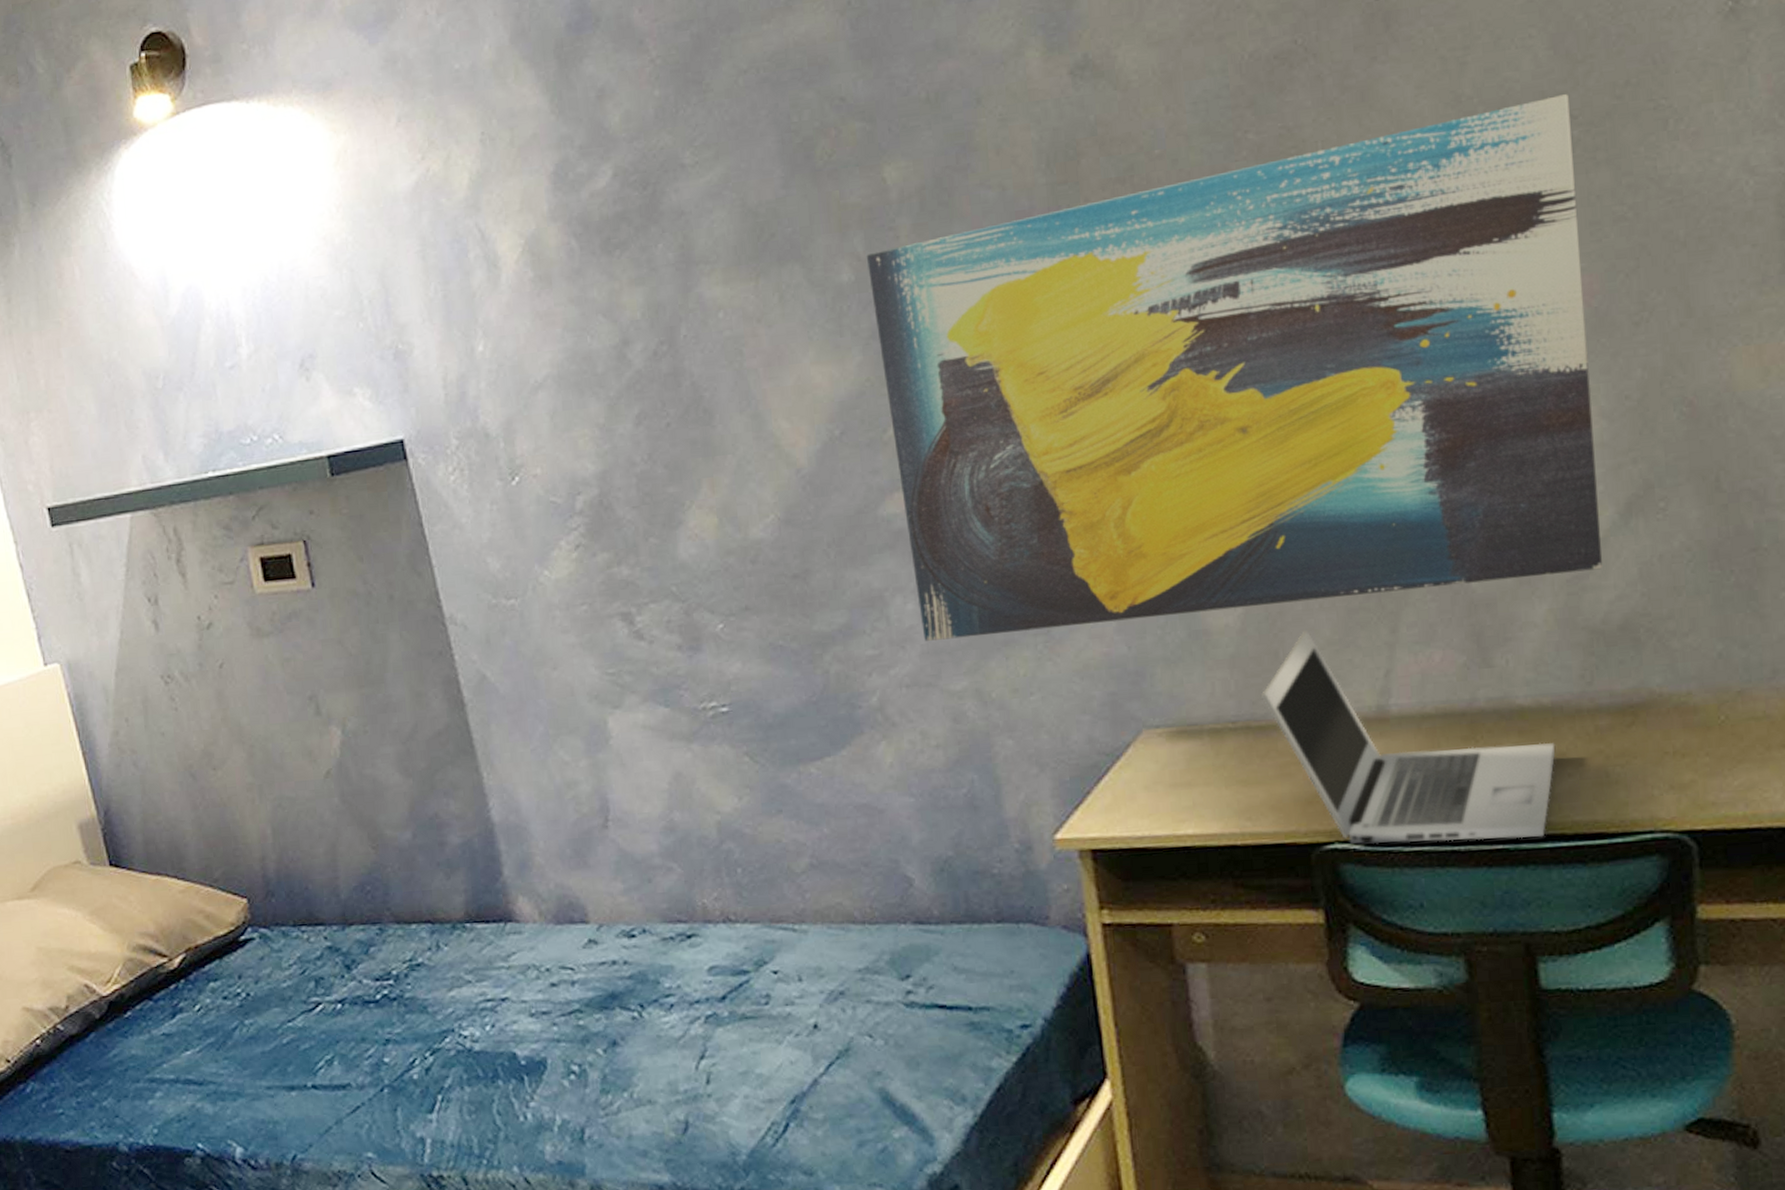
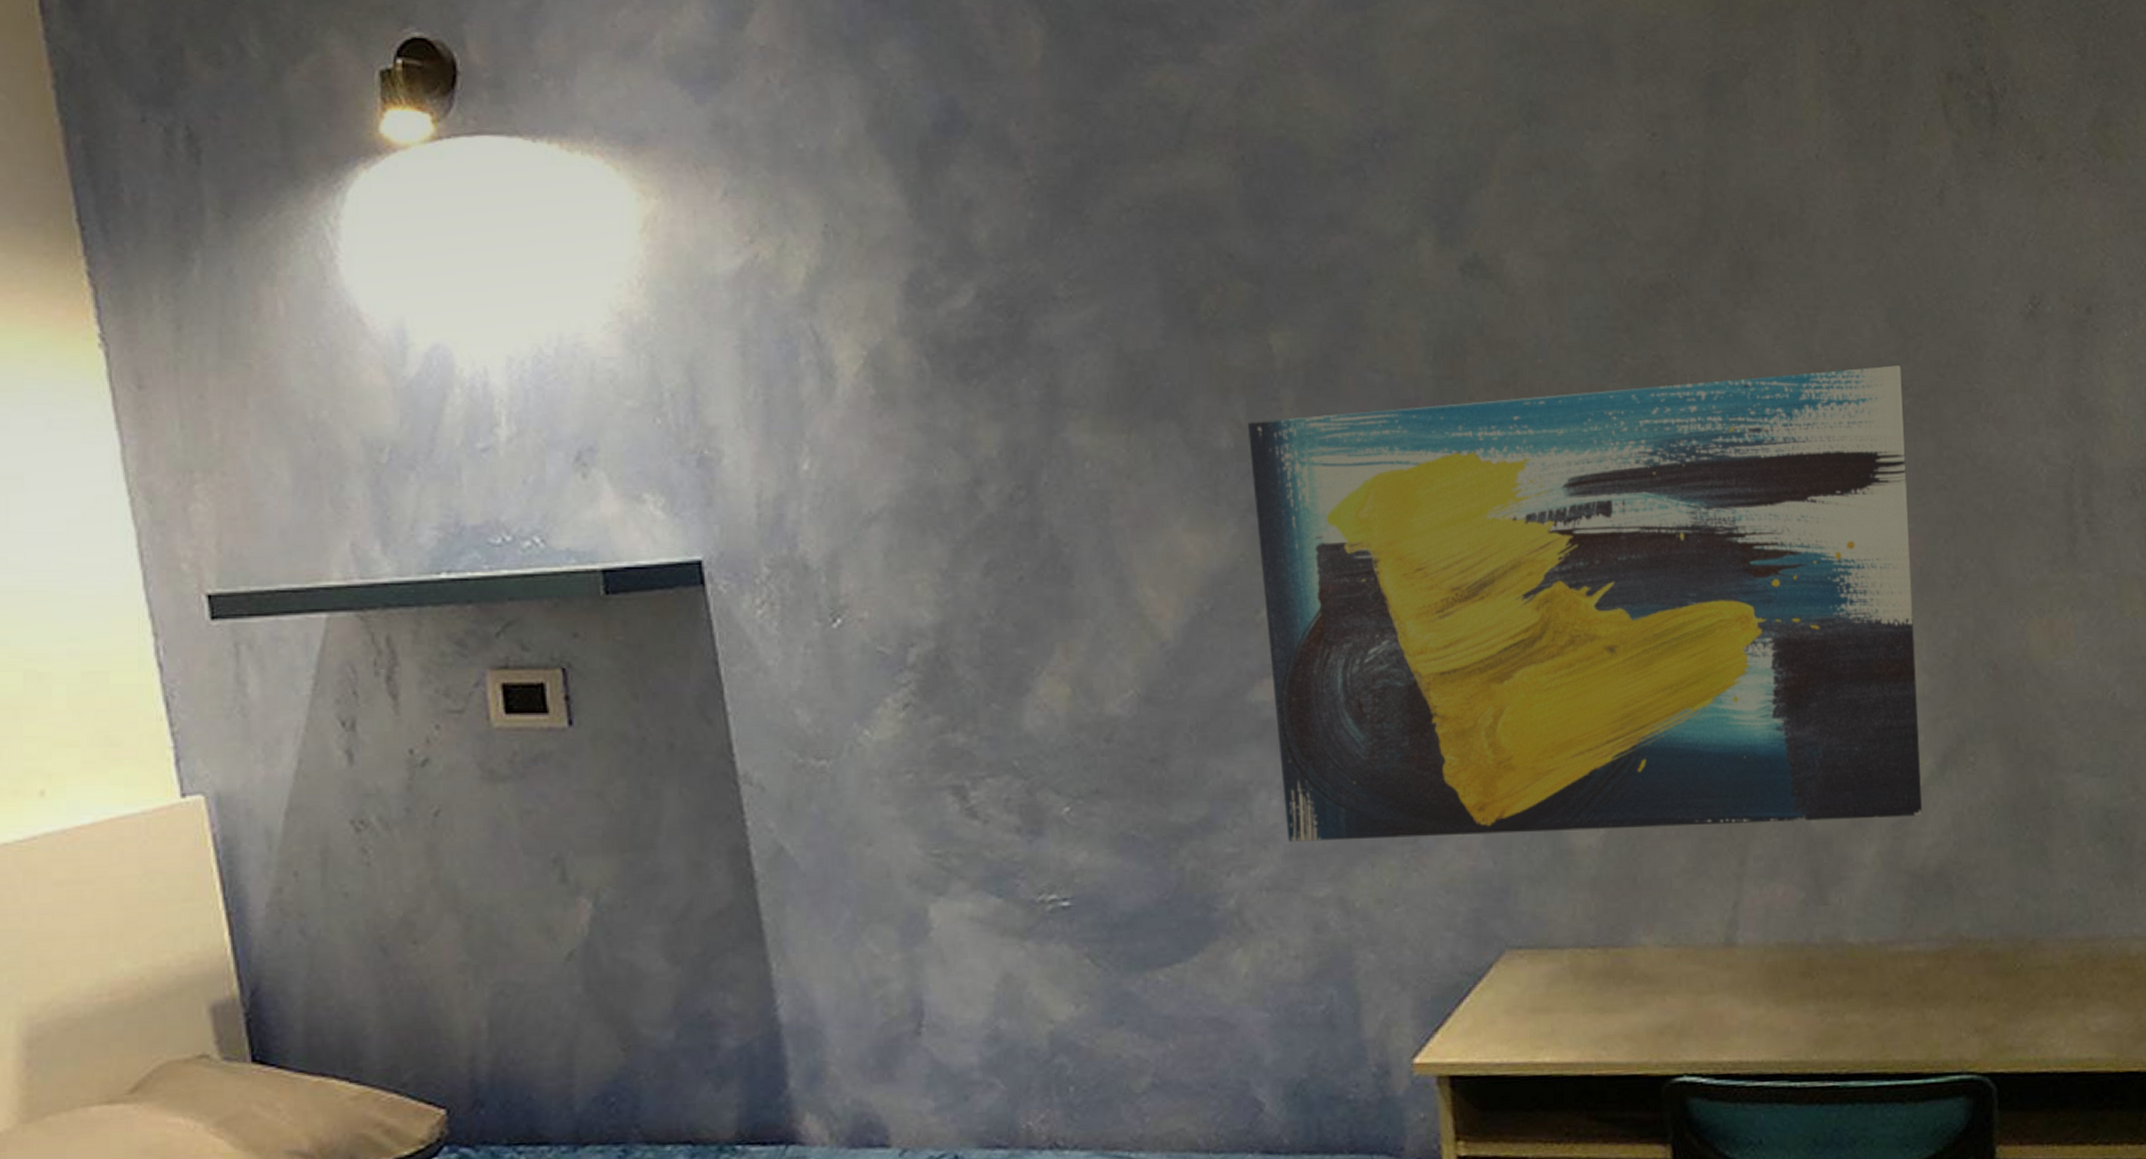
laptop: present [1261,630,1556,844] -> none [1620,857,1881,1078]

